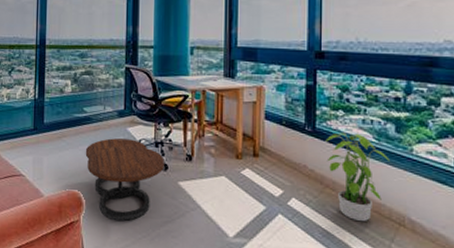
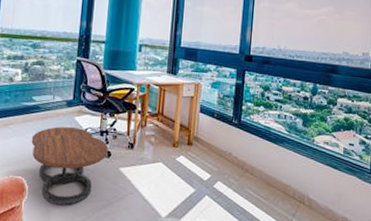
potted plant: present [325,130,389,222] -> none [248,123,297,201]

